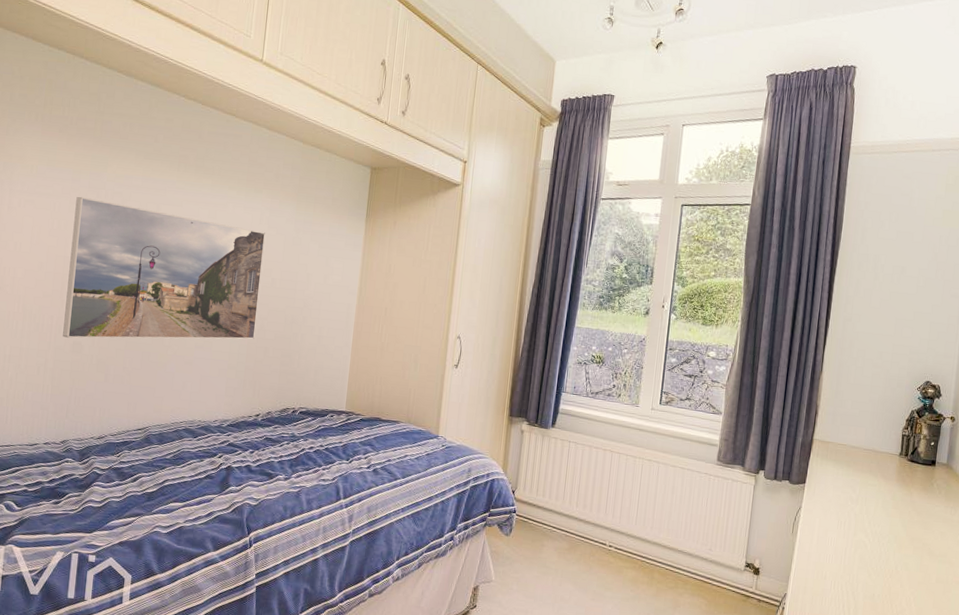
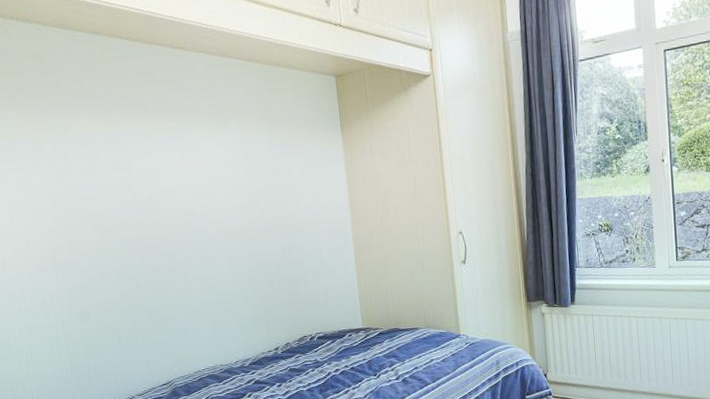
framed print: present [63,196,266,340] -> none [44,164,256,309]

